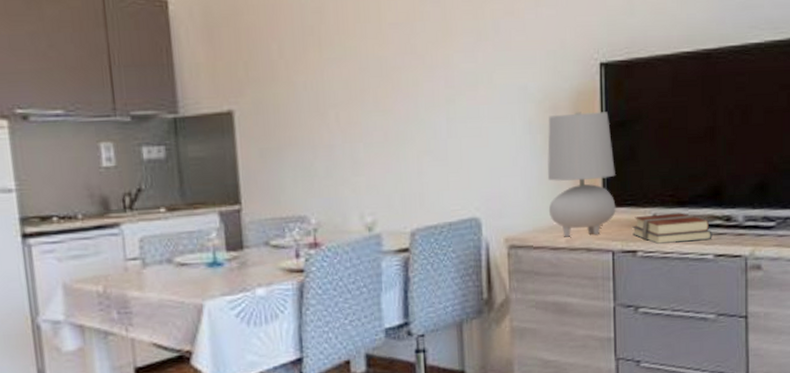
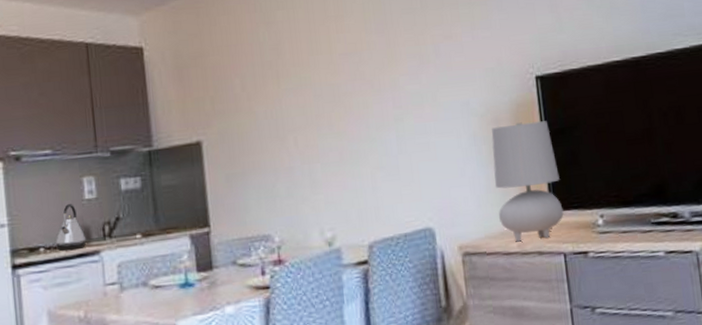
kettle: none [69,171,105,222] -> present [54,204,87,252]
books: present [632,213,712,245] -> none [581,212,661,245]

